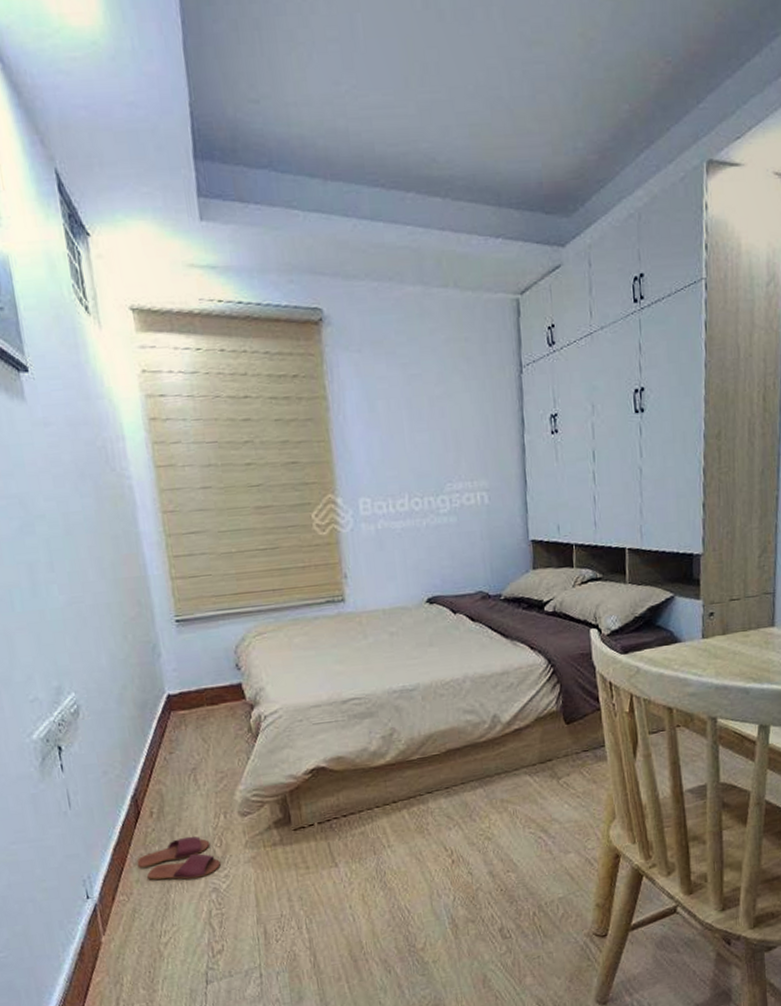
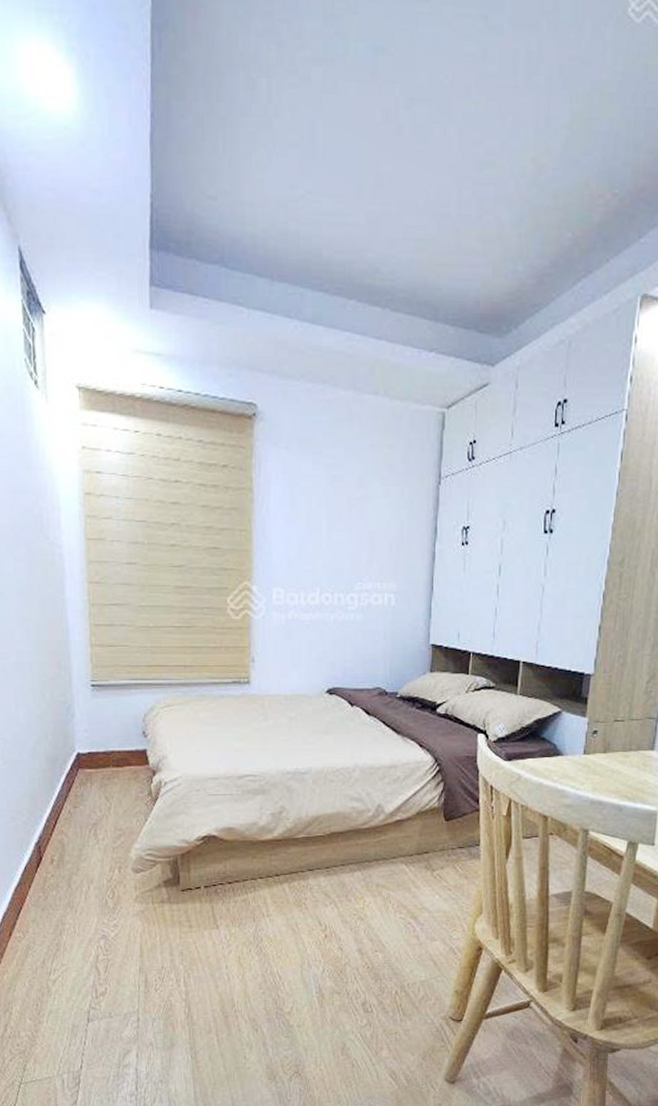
slippers: present [137,836,221,881] -> none [35,885,111,925]

